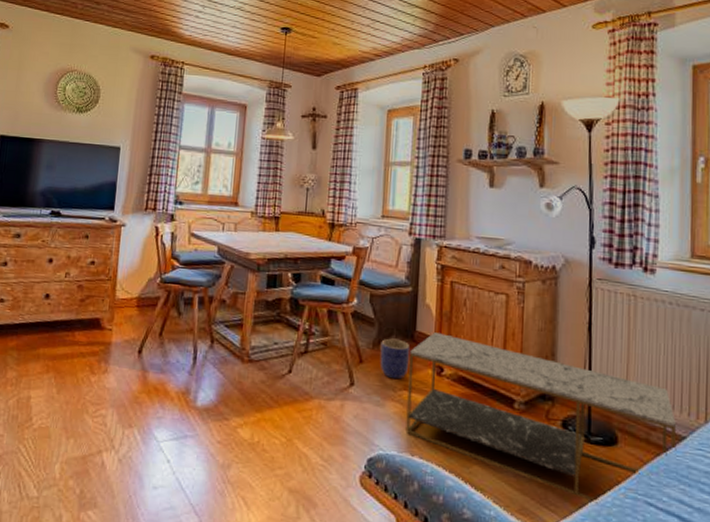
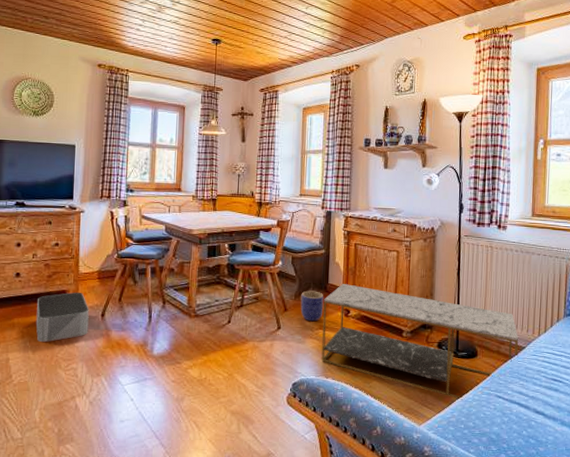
storage bin: none [63,321,125,380] -> present [36,292,89,343]

